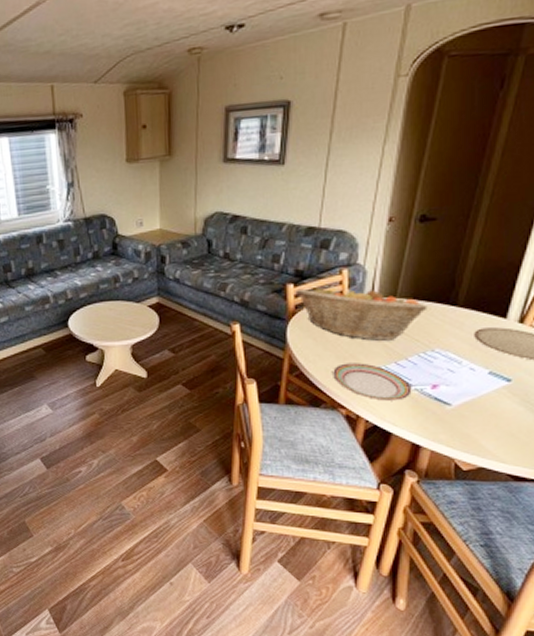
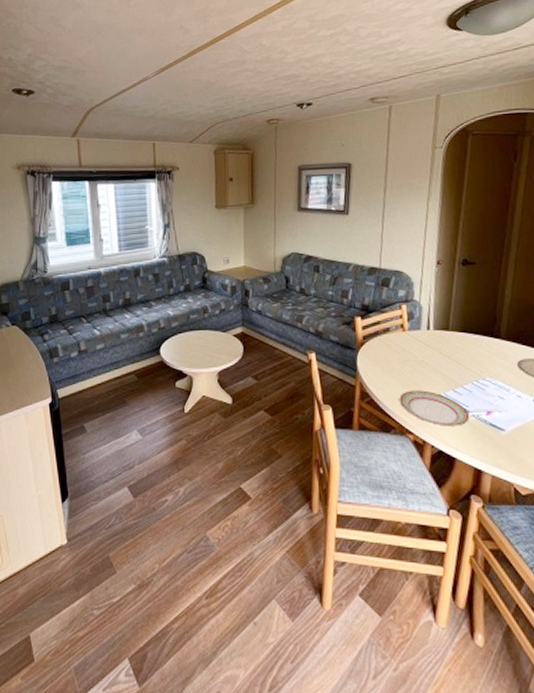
fruit basket: present [295,286,428,341] -> none [362,319,476,370]

